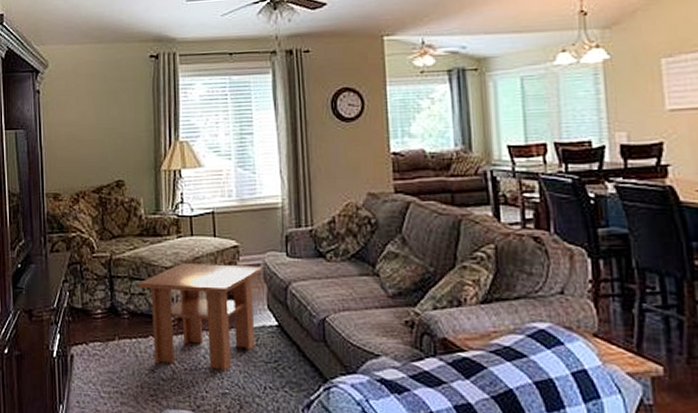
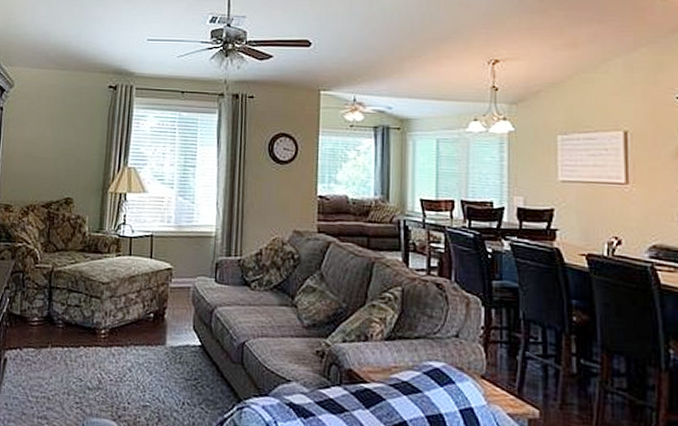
coffee table: present [138,264,263,372] -> none [75,280,193,386]

